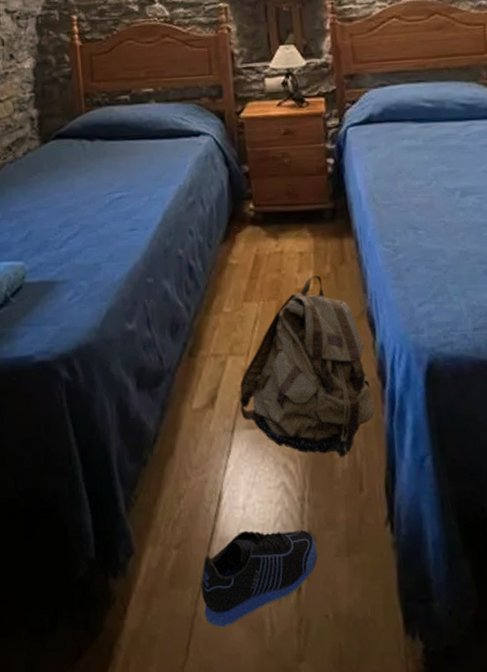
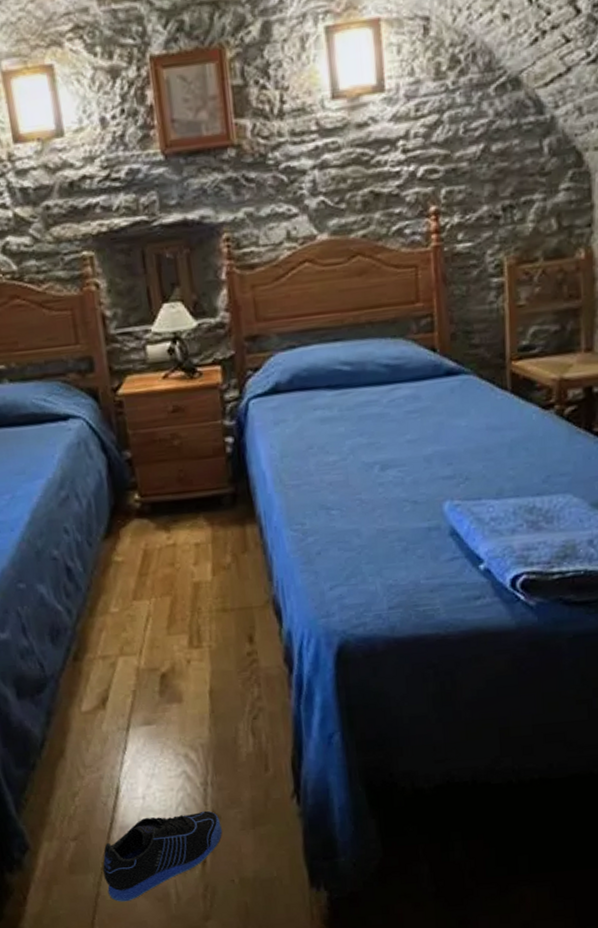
backpack: present [239,274,375,458] -> none [133,565,282,743]

